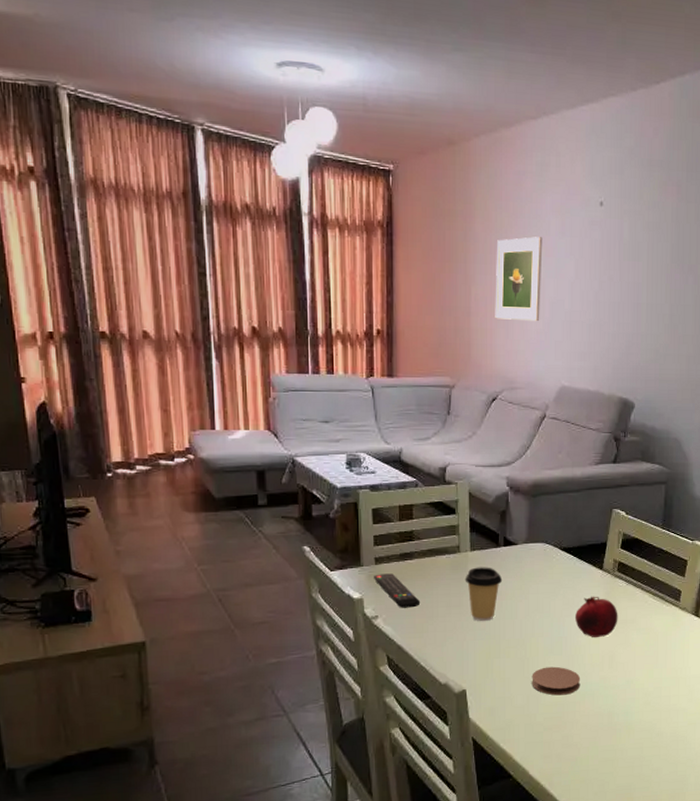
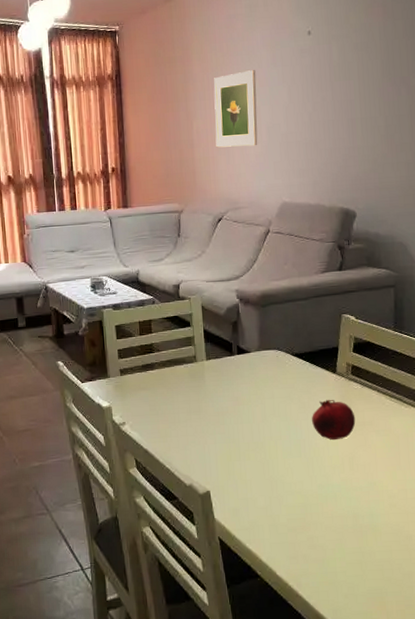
remote control: present [374,573,421,608] -> none [120,383,163,415]
coffee cup: present [465,567,503,622] -> none [202,374,239,426]
coaster: present [532,666,581,696] -> none [272,468,322,497]

